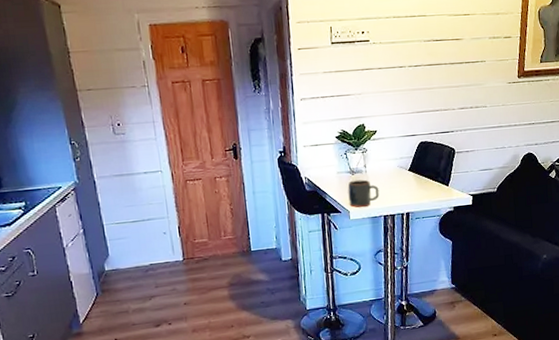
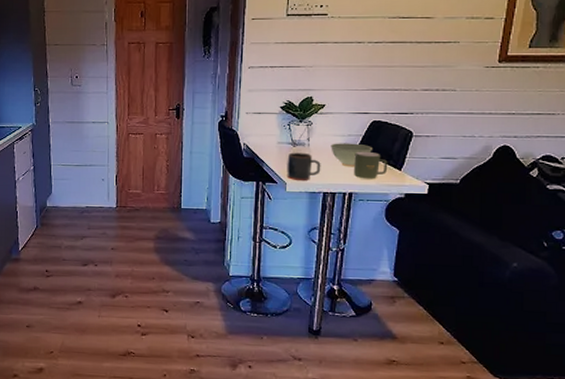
bowl: none [386,165,422,189] -> present [331,143,372,167]
mug: none [407,171,437,200] -> present [354,151,388,181]

